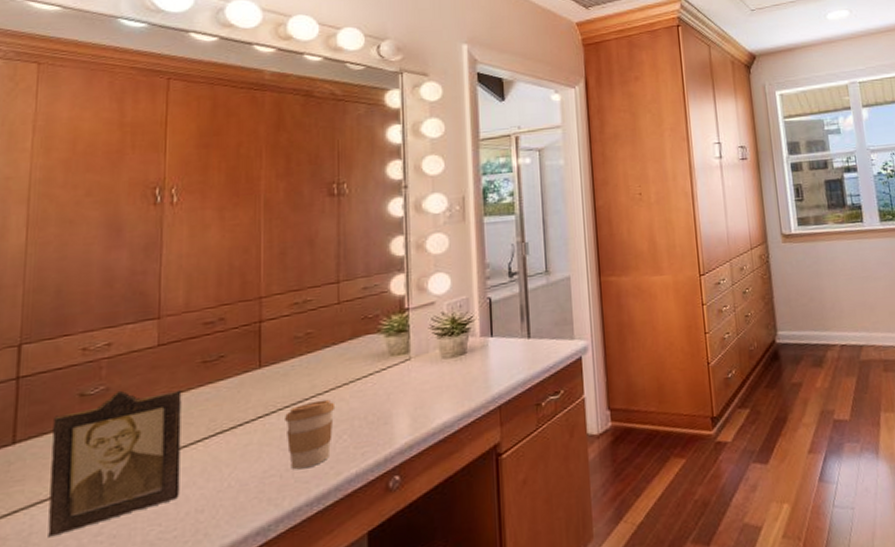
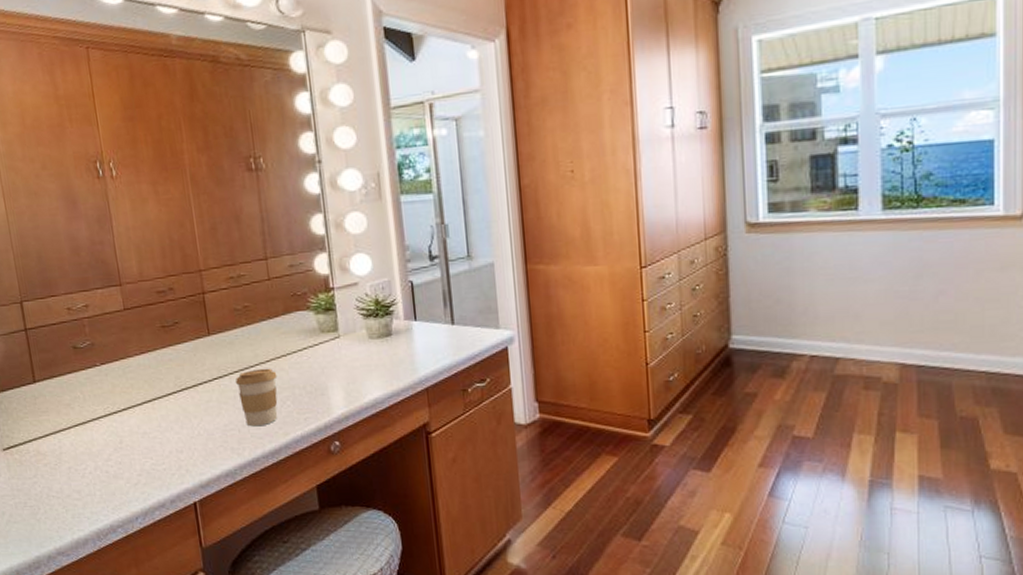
photo frame: present [48,389,182,538] -> none [58,346,162,458]

